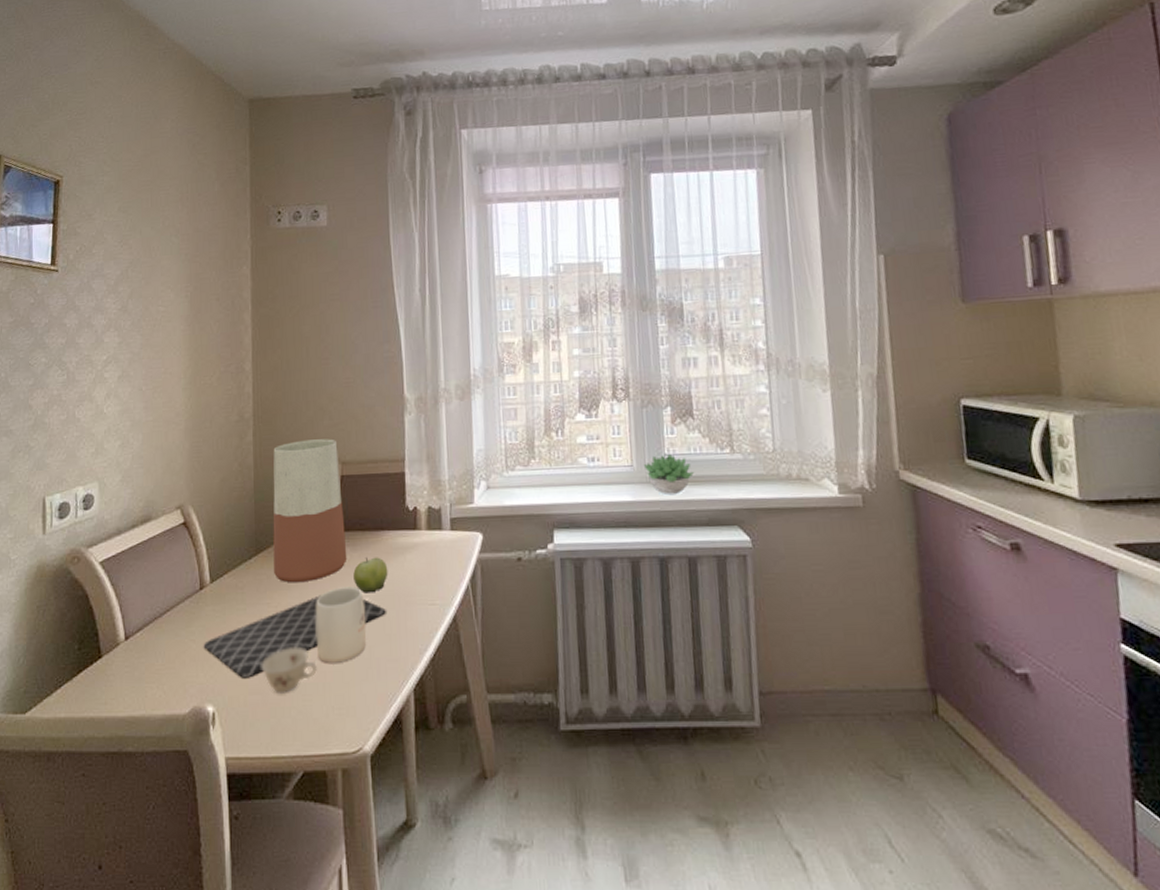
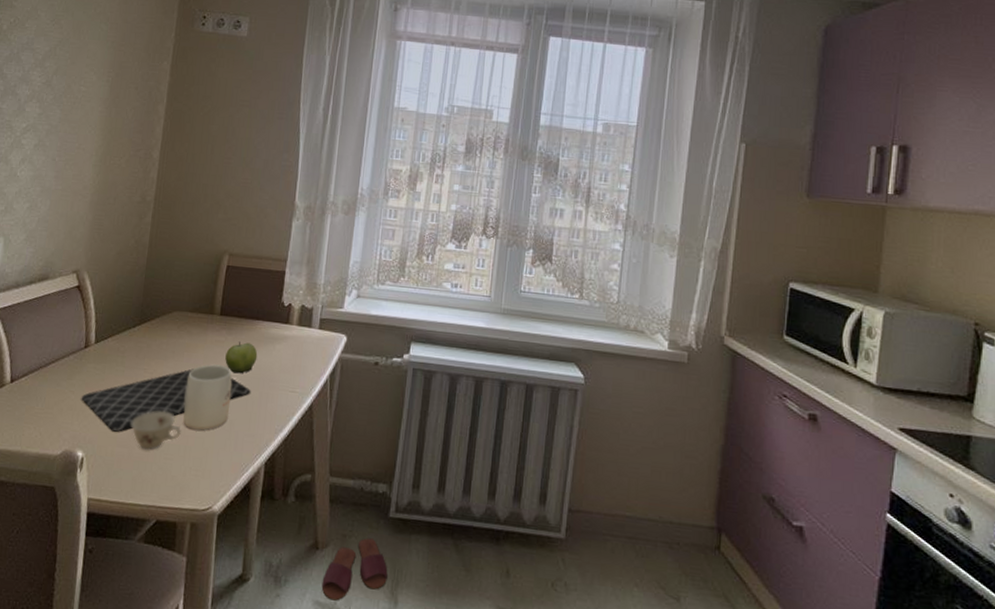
vase: present [273,439,347,583] -> none [154,228,228,355]
slippers: none [496,758,569,835] -> present [321,538,388,601]
succulent plant: present [643,454,695,496] -> none [500,290,545,328]

